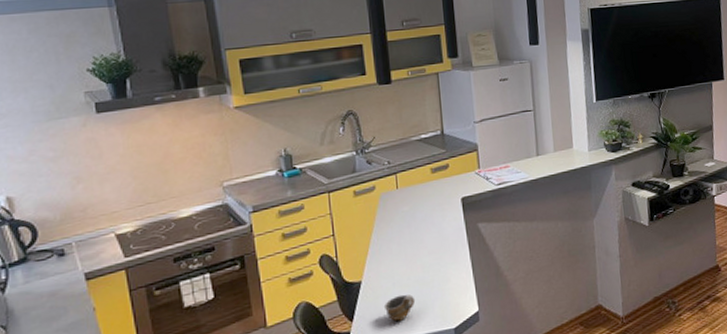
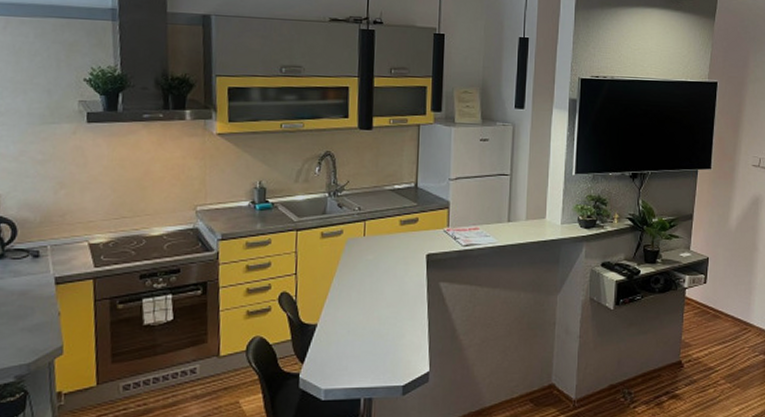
cup: present [383,294,416,321] -> none [335,343,368,370]

